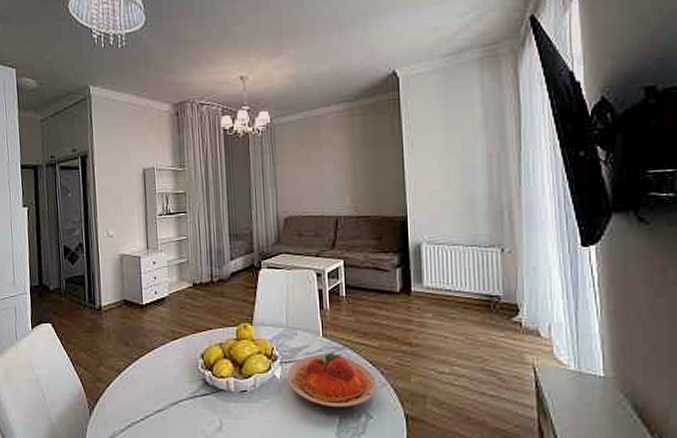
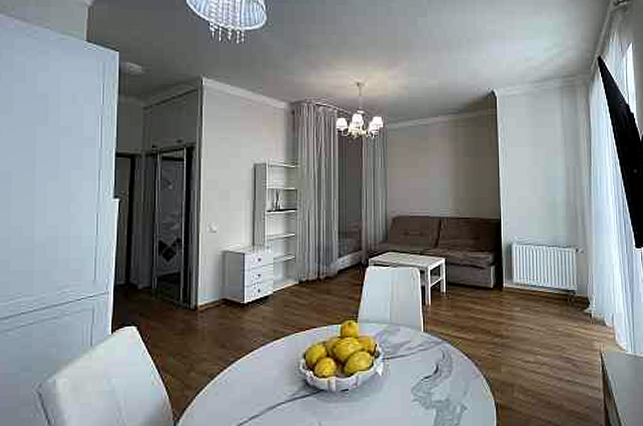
plate: present [287,351,377,408] -> none [389,345,472,402]

